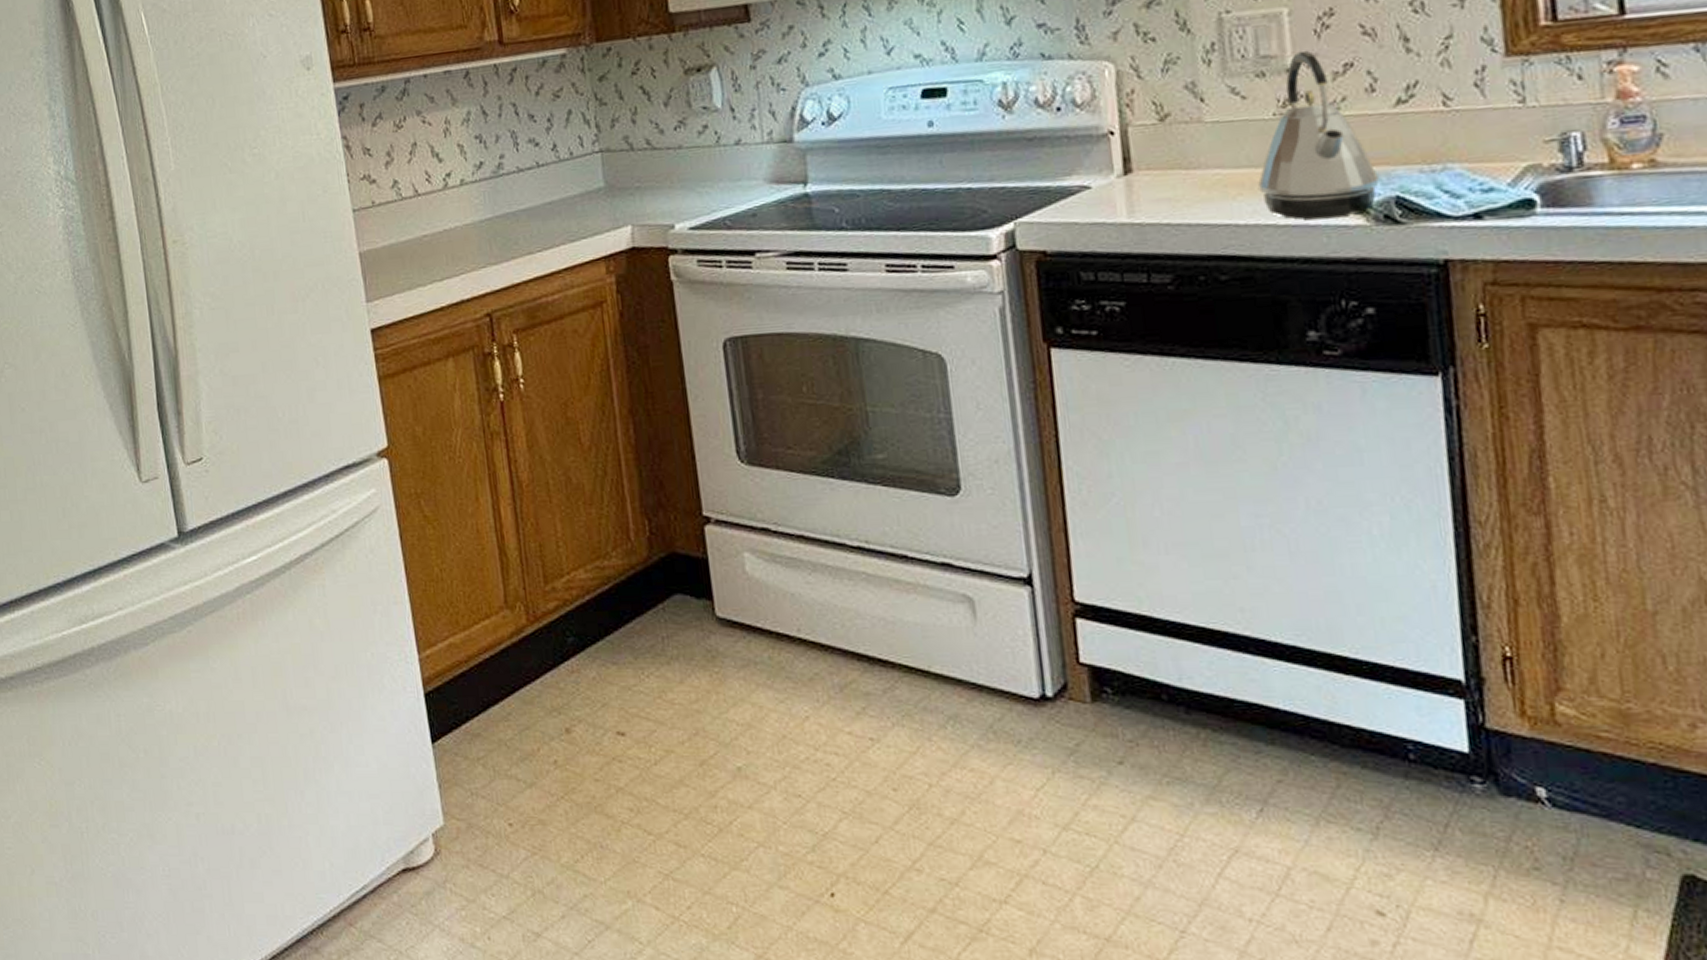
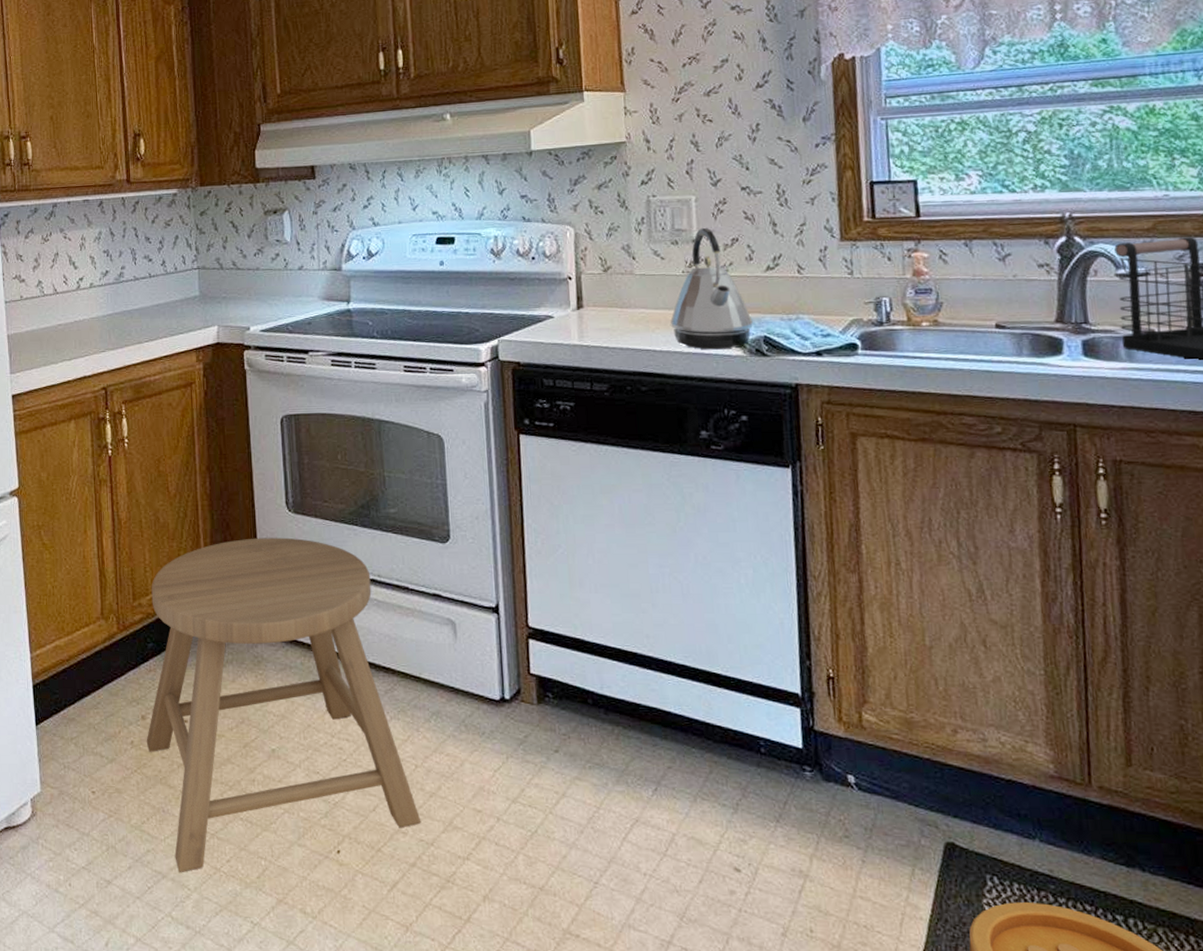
stool: none [566,496,941,922] -> present [146,537,421,872]

